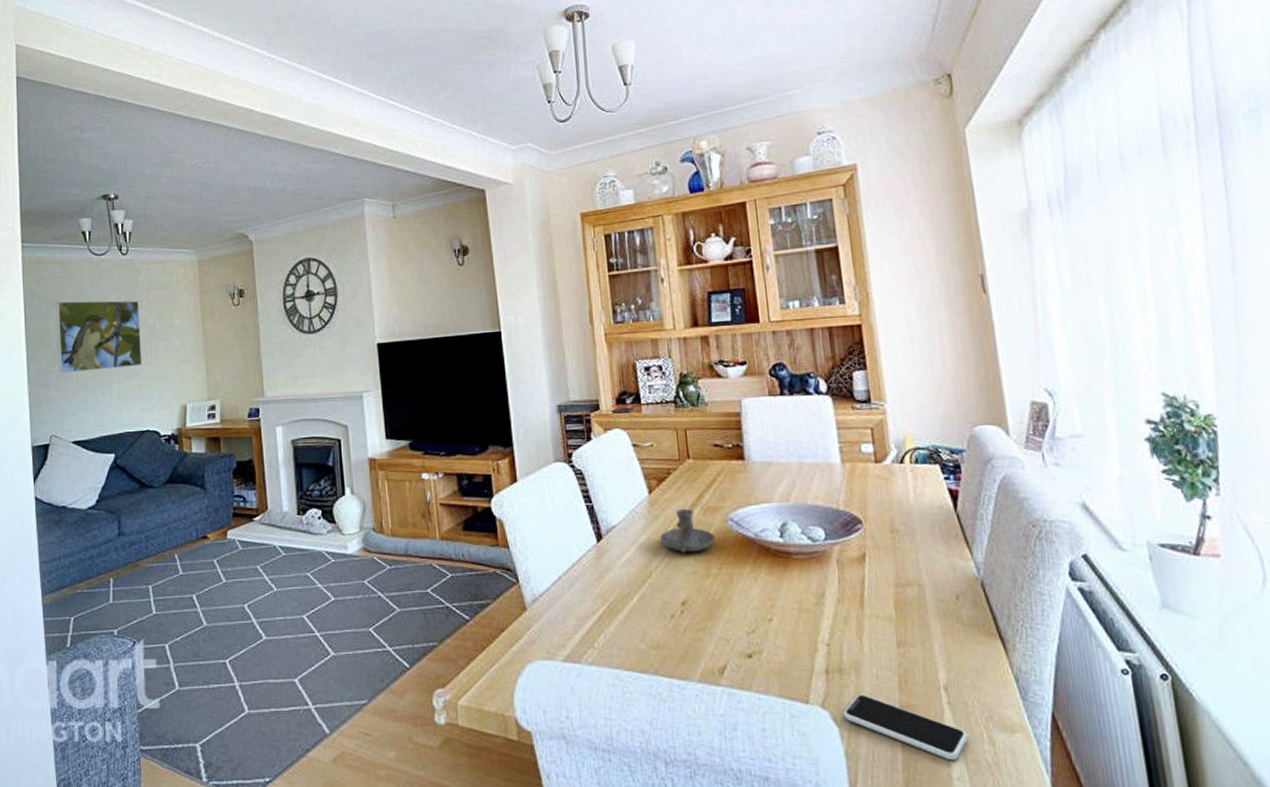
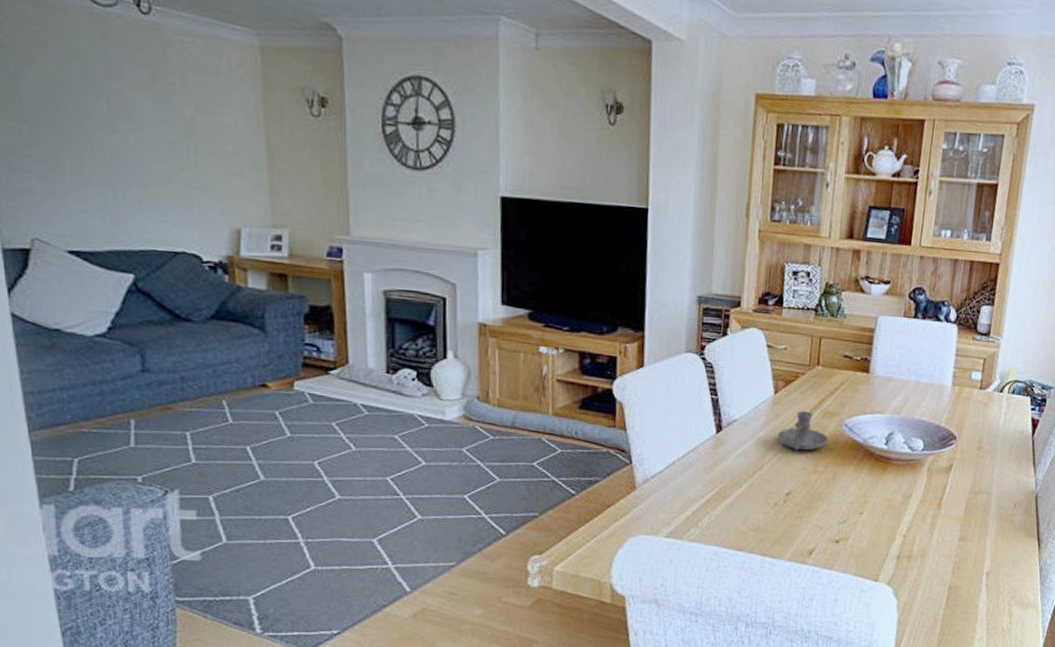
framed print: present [56,300,142,374] -> none [32,58,175,170]
smartphone: present [843,694,968,761] -> none [903,576,994,627]

